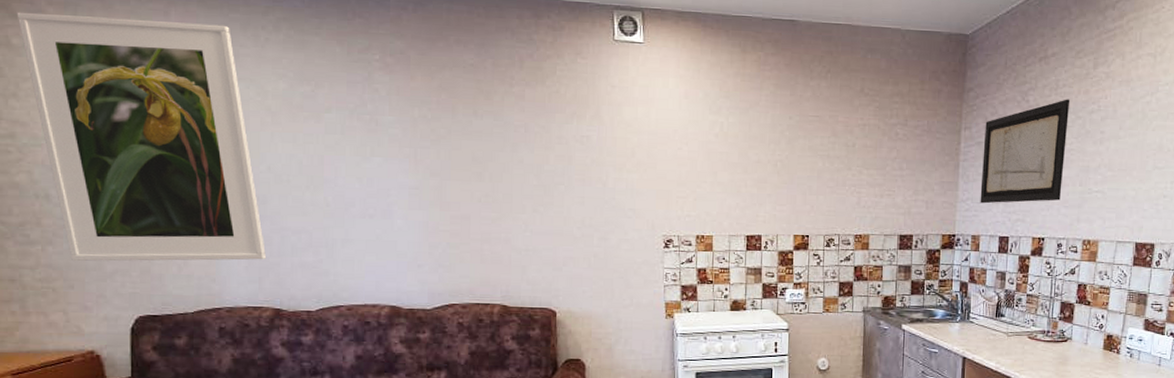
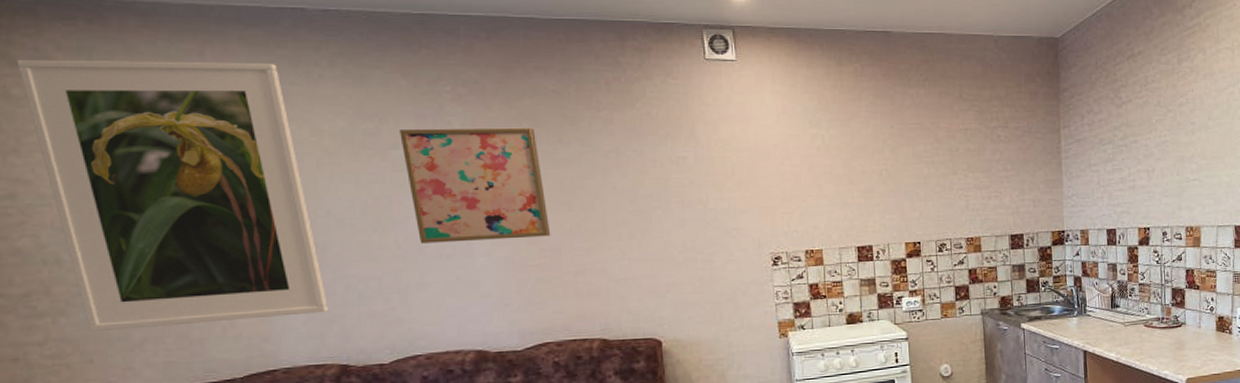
wall art: none [333,94,462,205] -> present [400,127,551,243]
wall art: present [980,99,1070,204] -> none [1082,94,1161,199]

